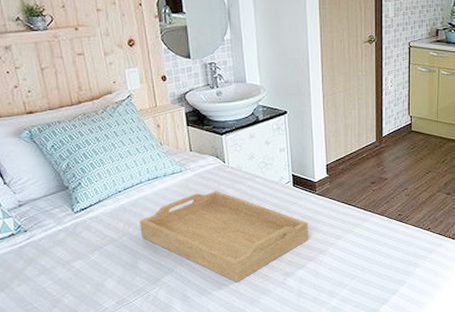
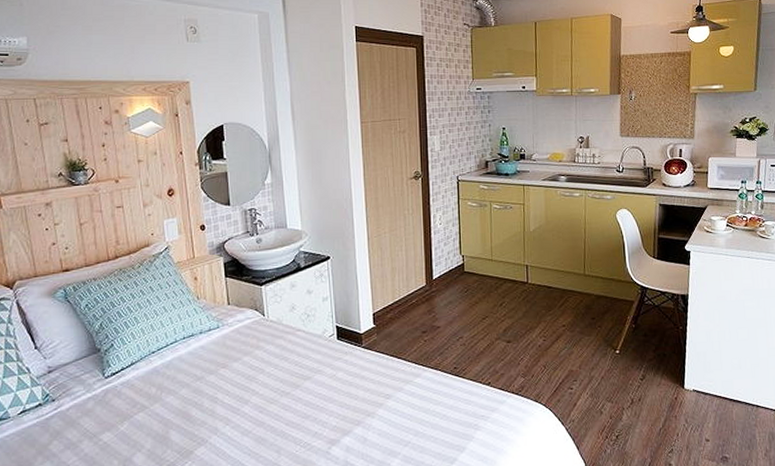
serving tray: present [139,191,309,283] -> none [172,348,356,454]

